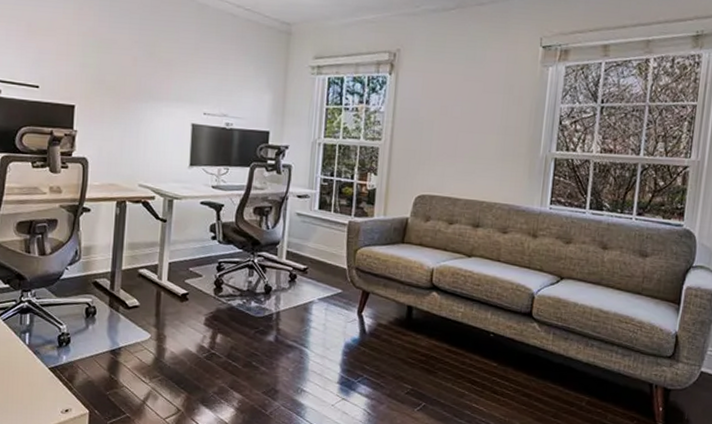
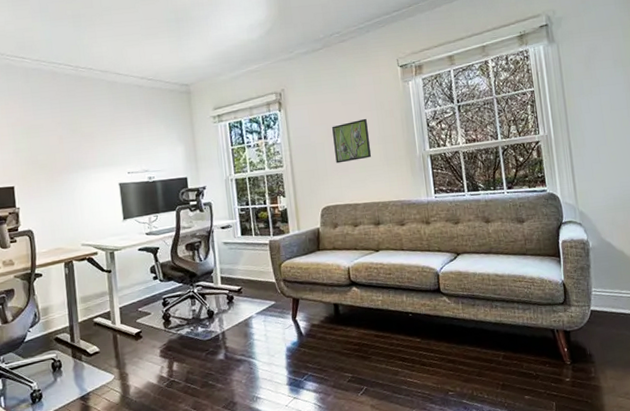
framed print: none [443,101,490,149] -> present [332,118,372,164]

